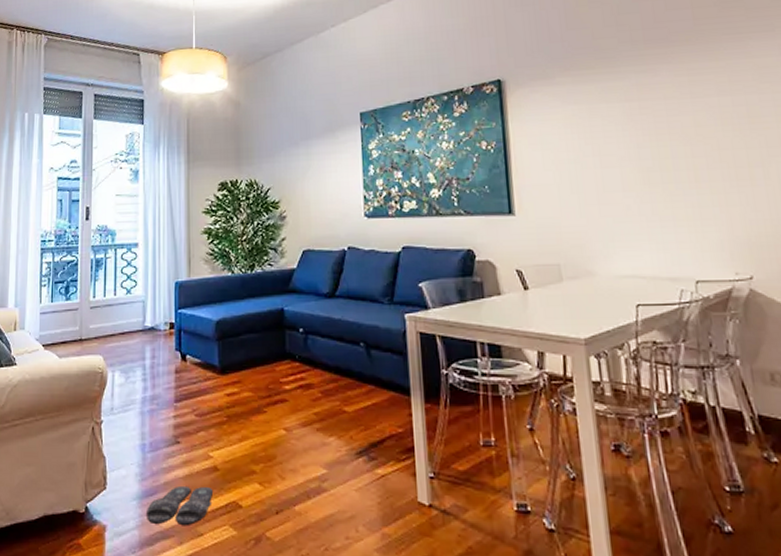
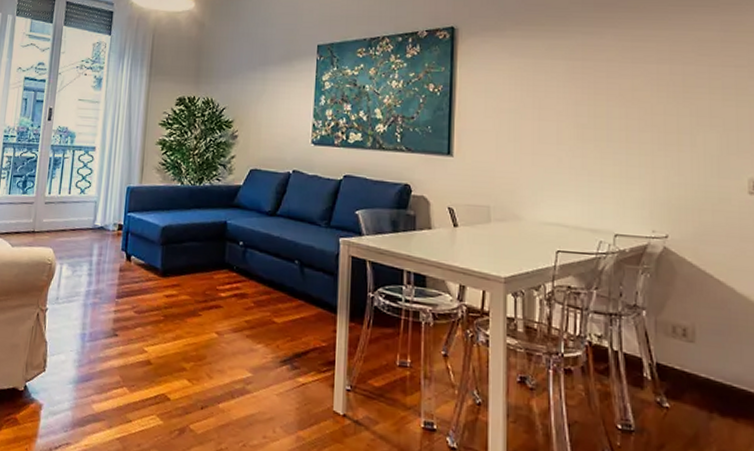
slippers: present [147,485,213,525] -> none [81,374,144,411]

